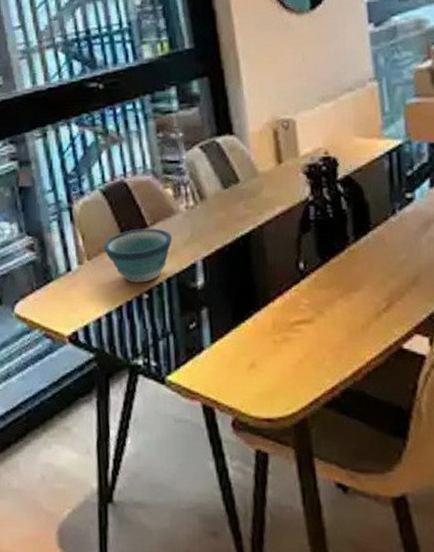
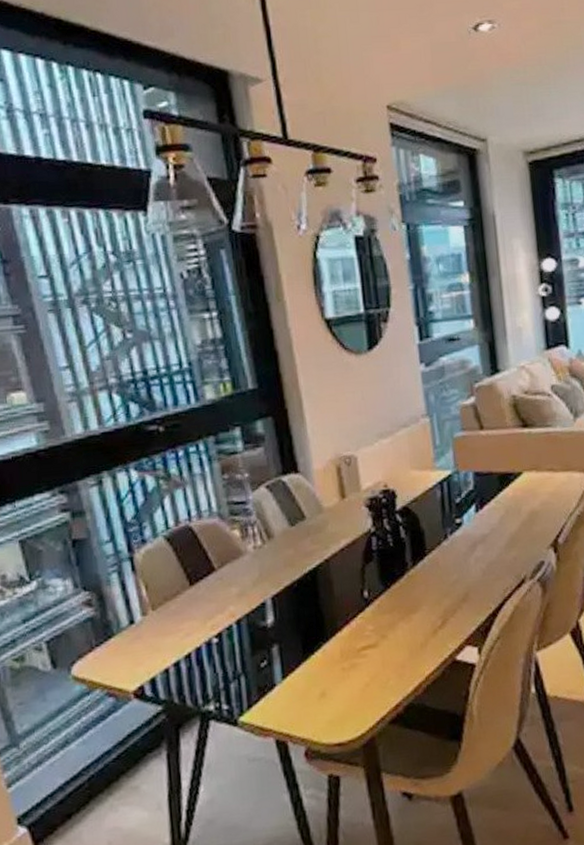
bowl: present [103,228,173,283] -> none [168,570,241,628]

